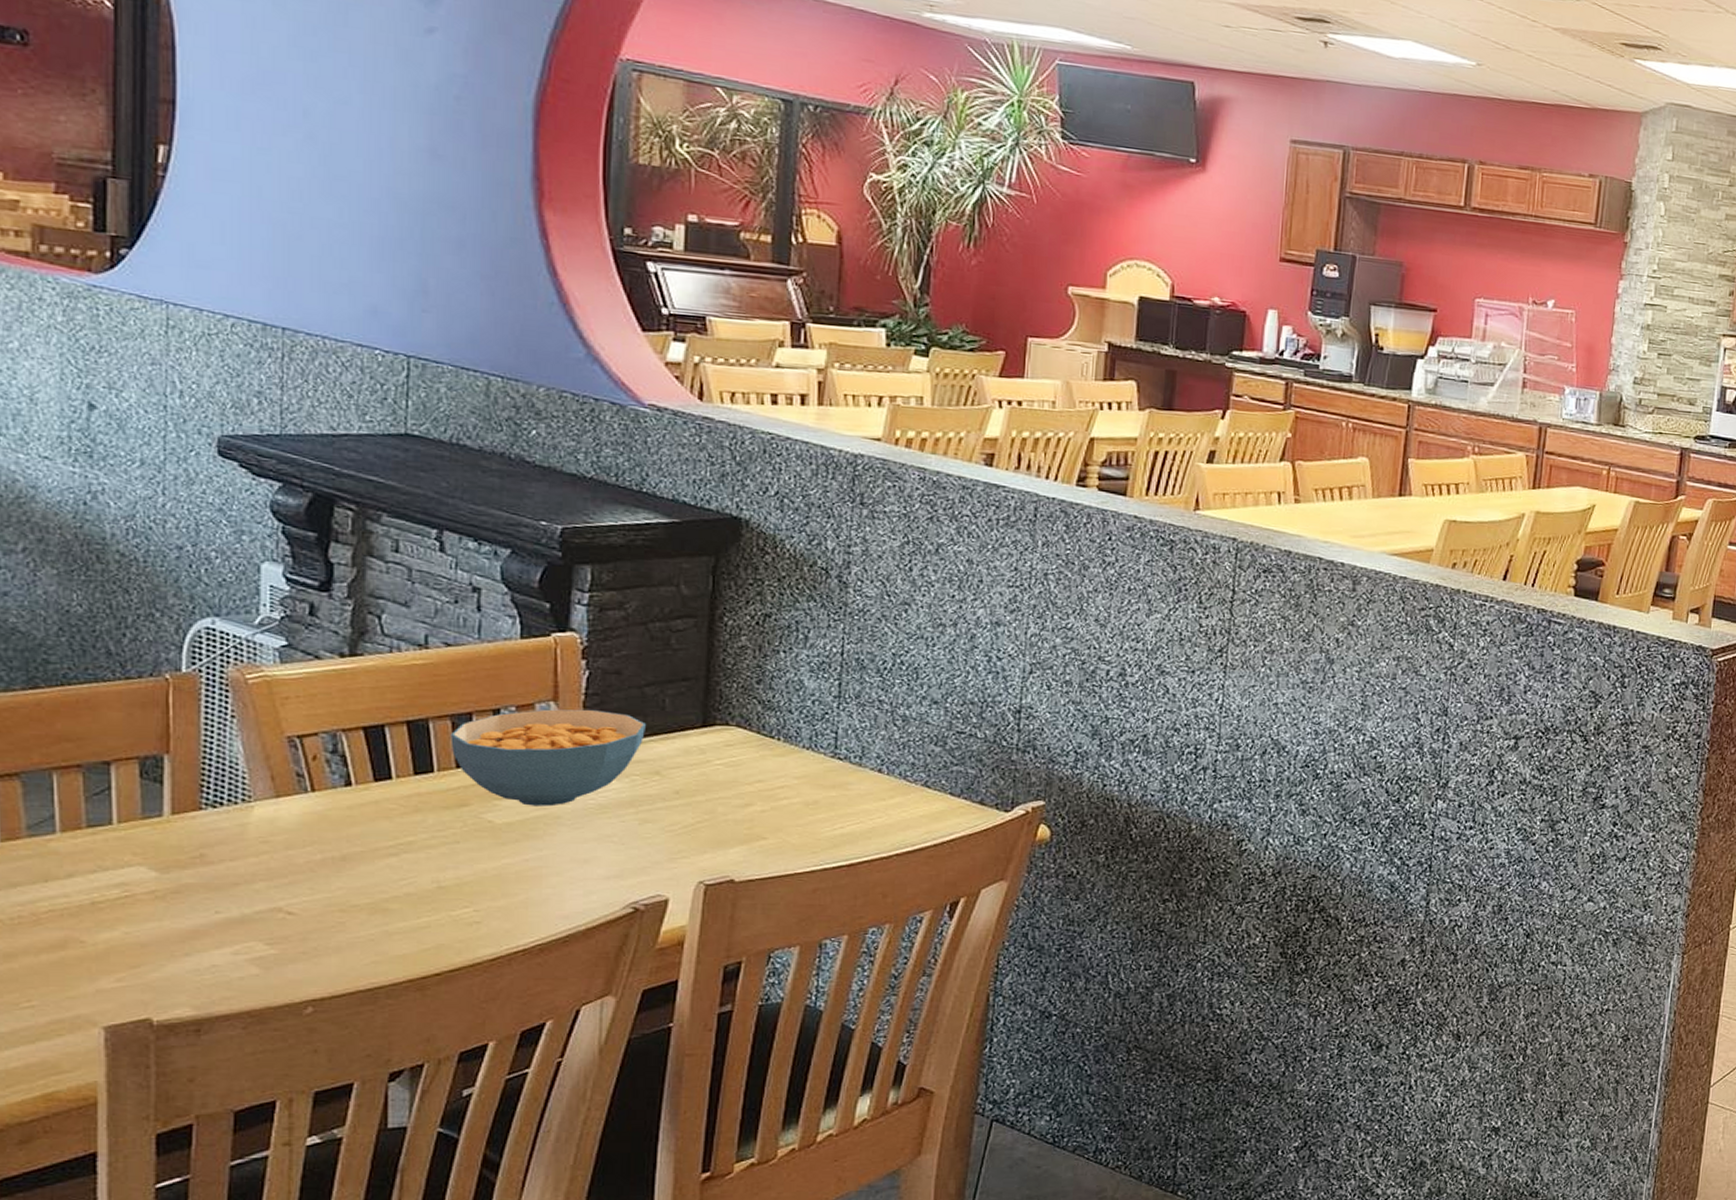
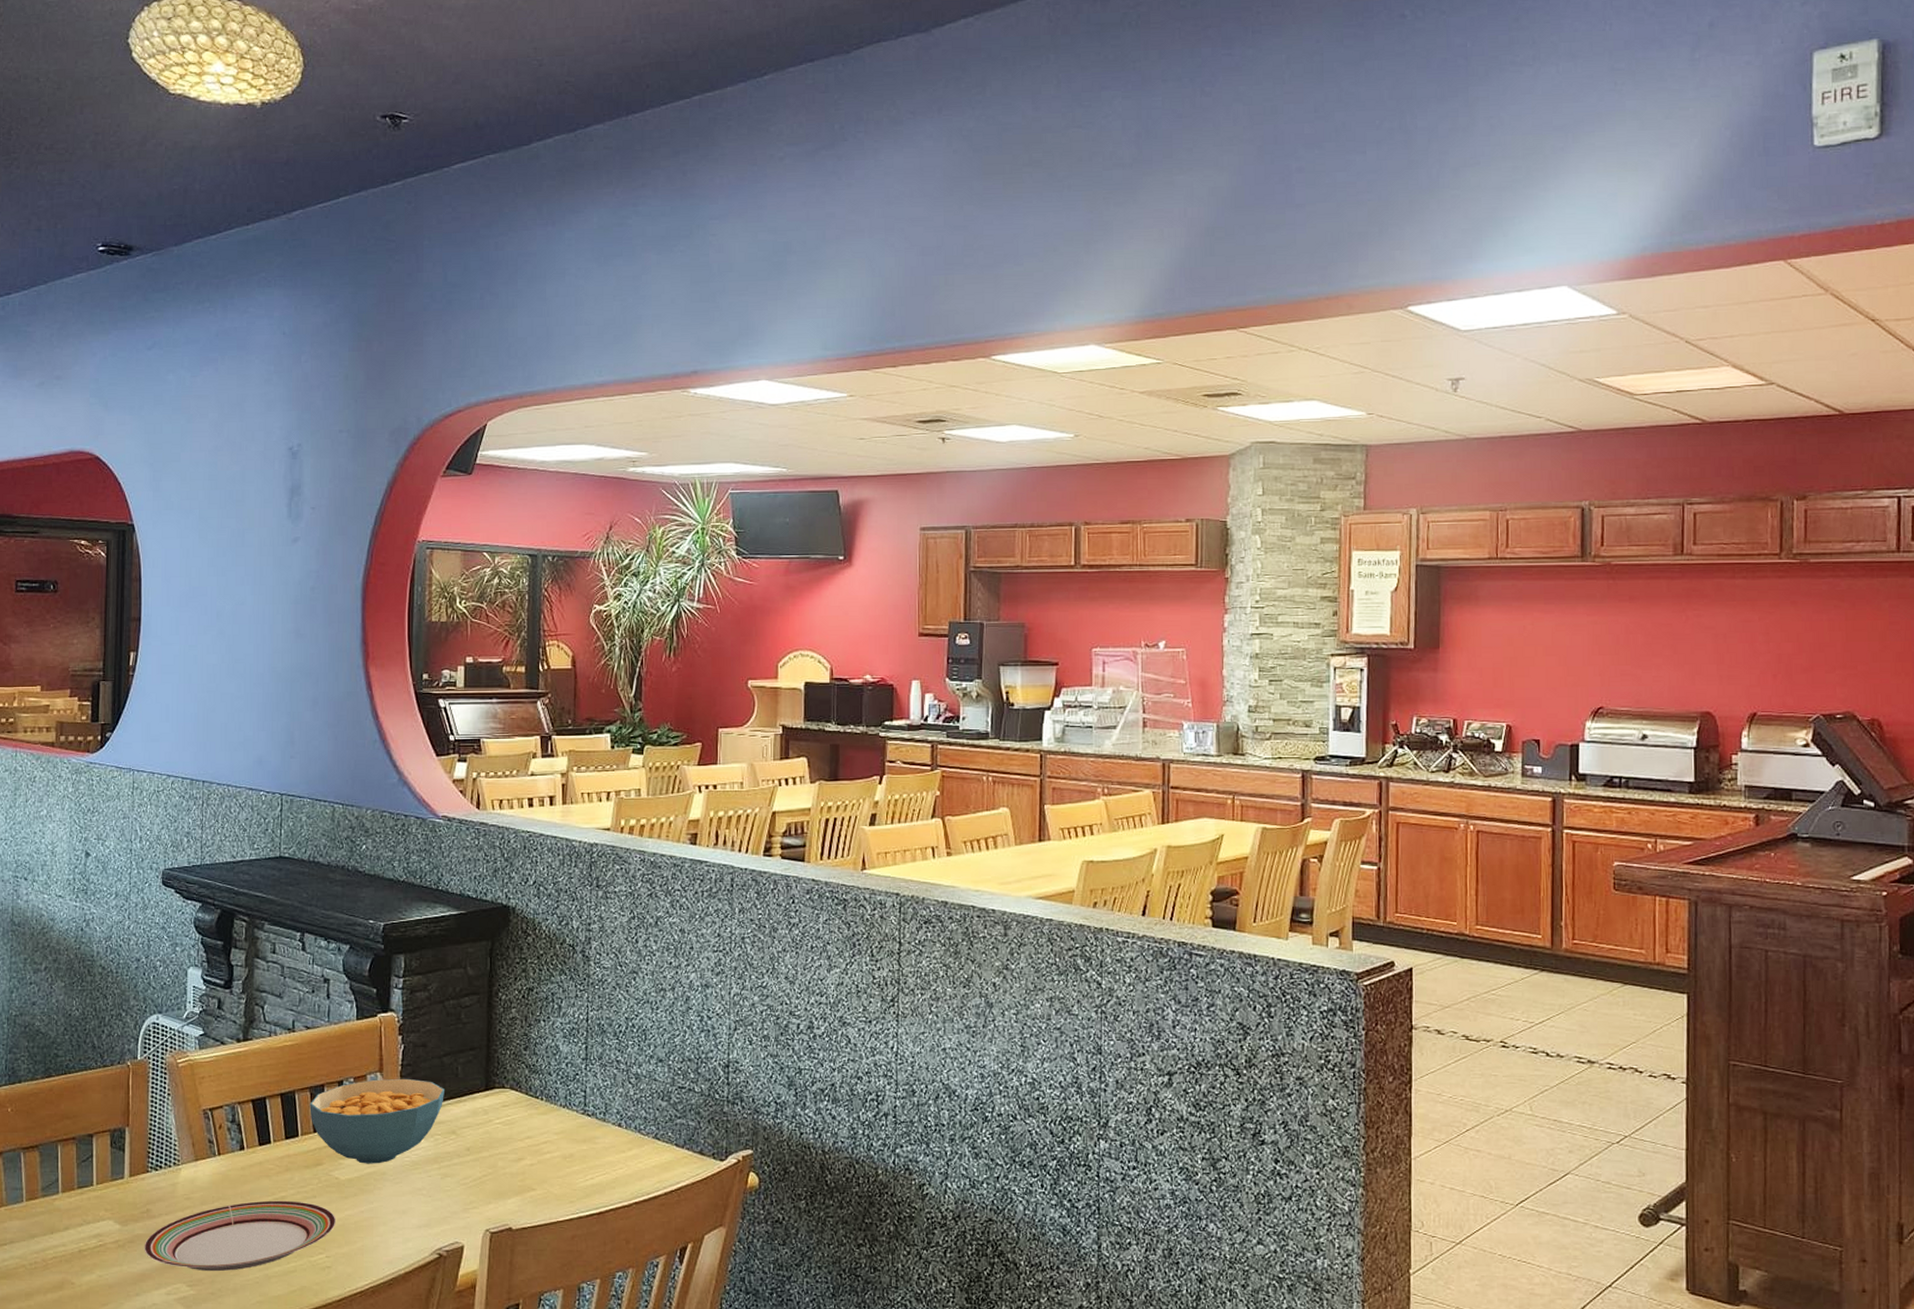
plate: none [196,845,489,928] -> present [144,1200,336,1272]

